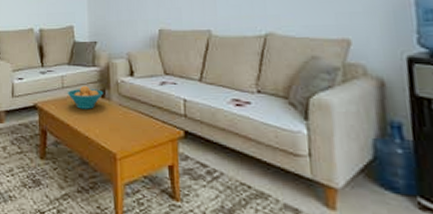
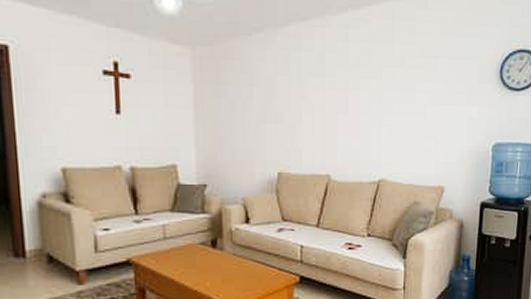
fruit bowl: present [67,85,104,109] -> none [170,234,216,262]

